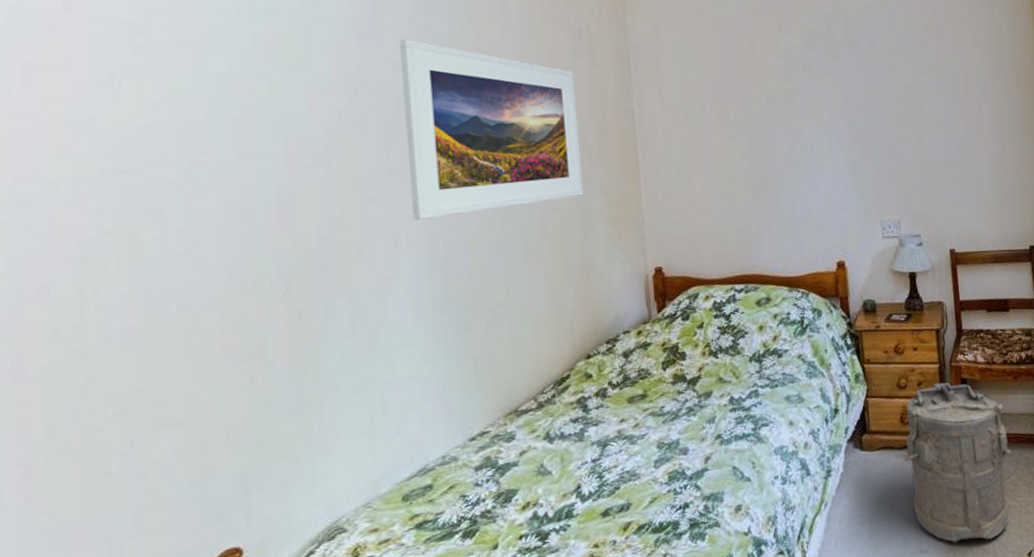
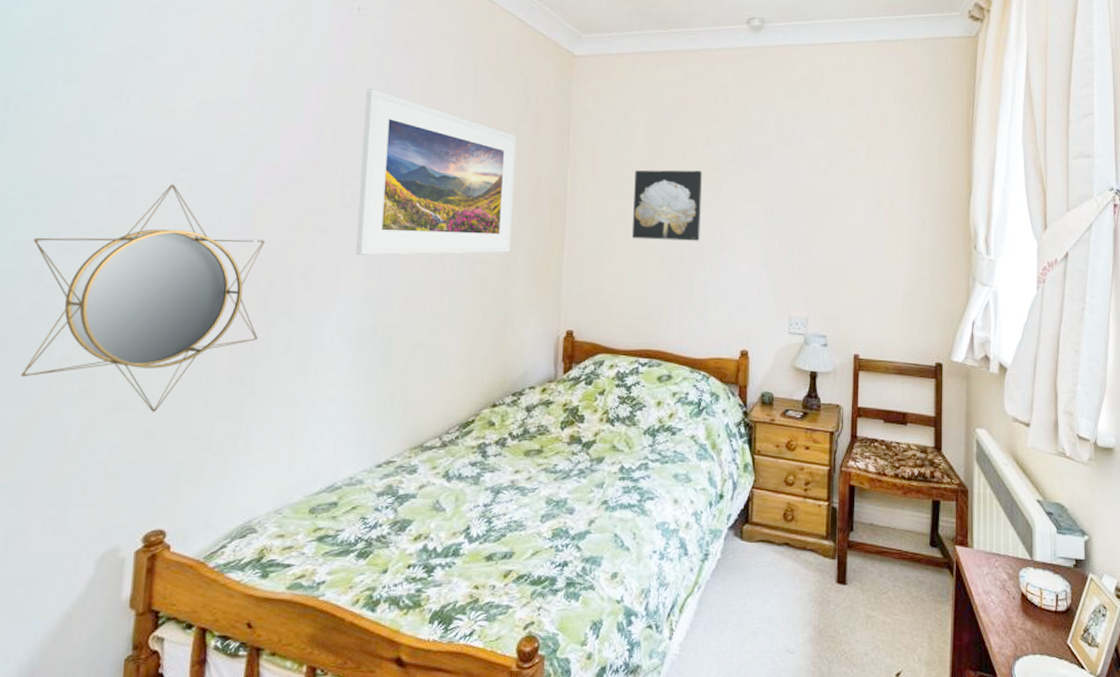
home mirror: none [30,171,316,423] -> present [21,184,265,412]
wall art: none [704,84,781,164] -> present [632,170,702,241]
laundry hamper: present [902,382,1011,544] -> none [780,485,891,653]

